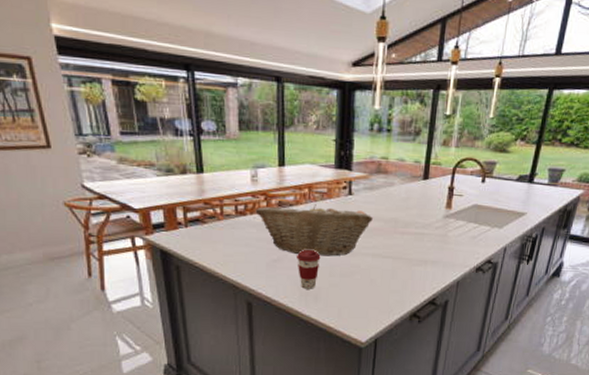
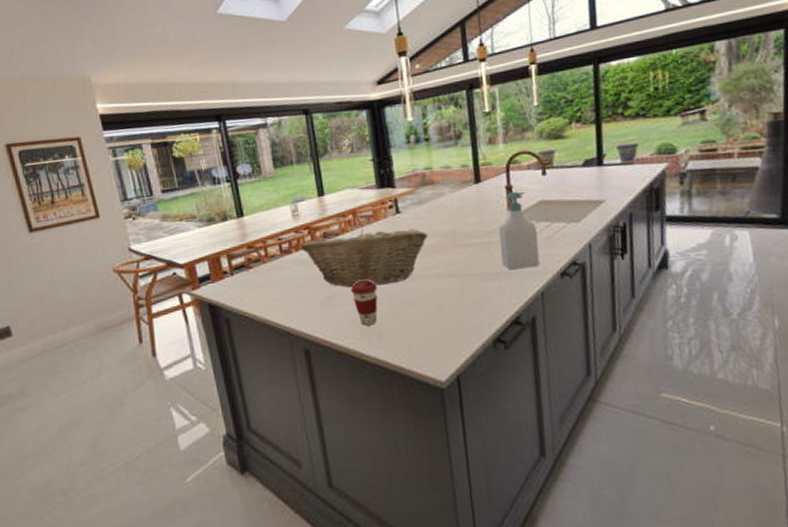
soap bottle: none [431,193,466,261] -> present [498,191,540,270]

